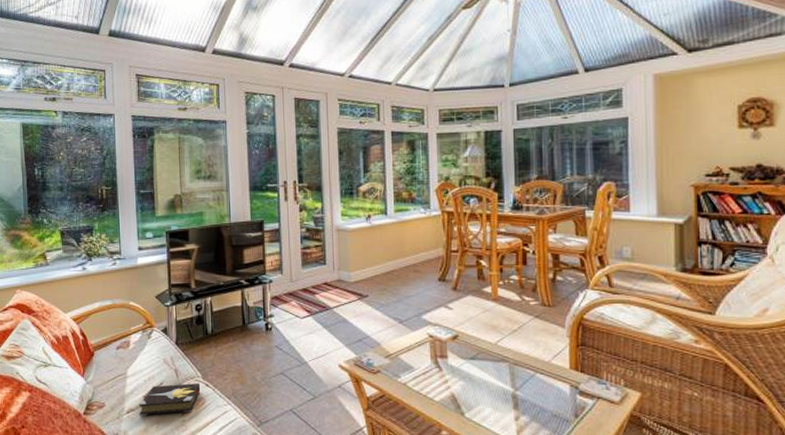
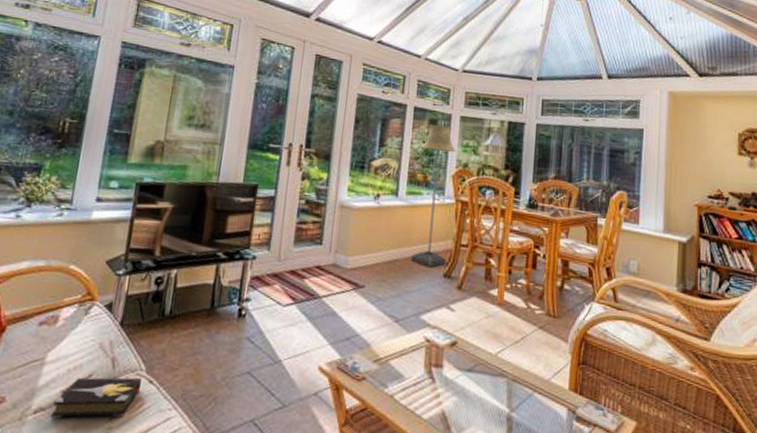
floor lamp: none [403,144,439,274] -> present [410,124,456,268]

